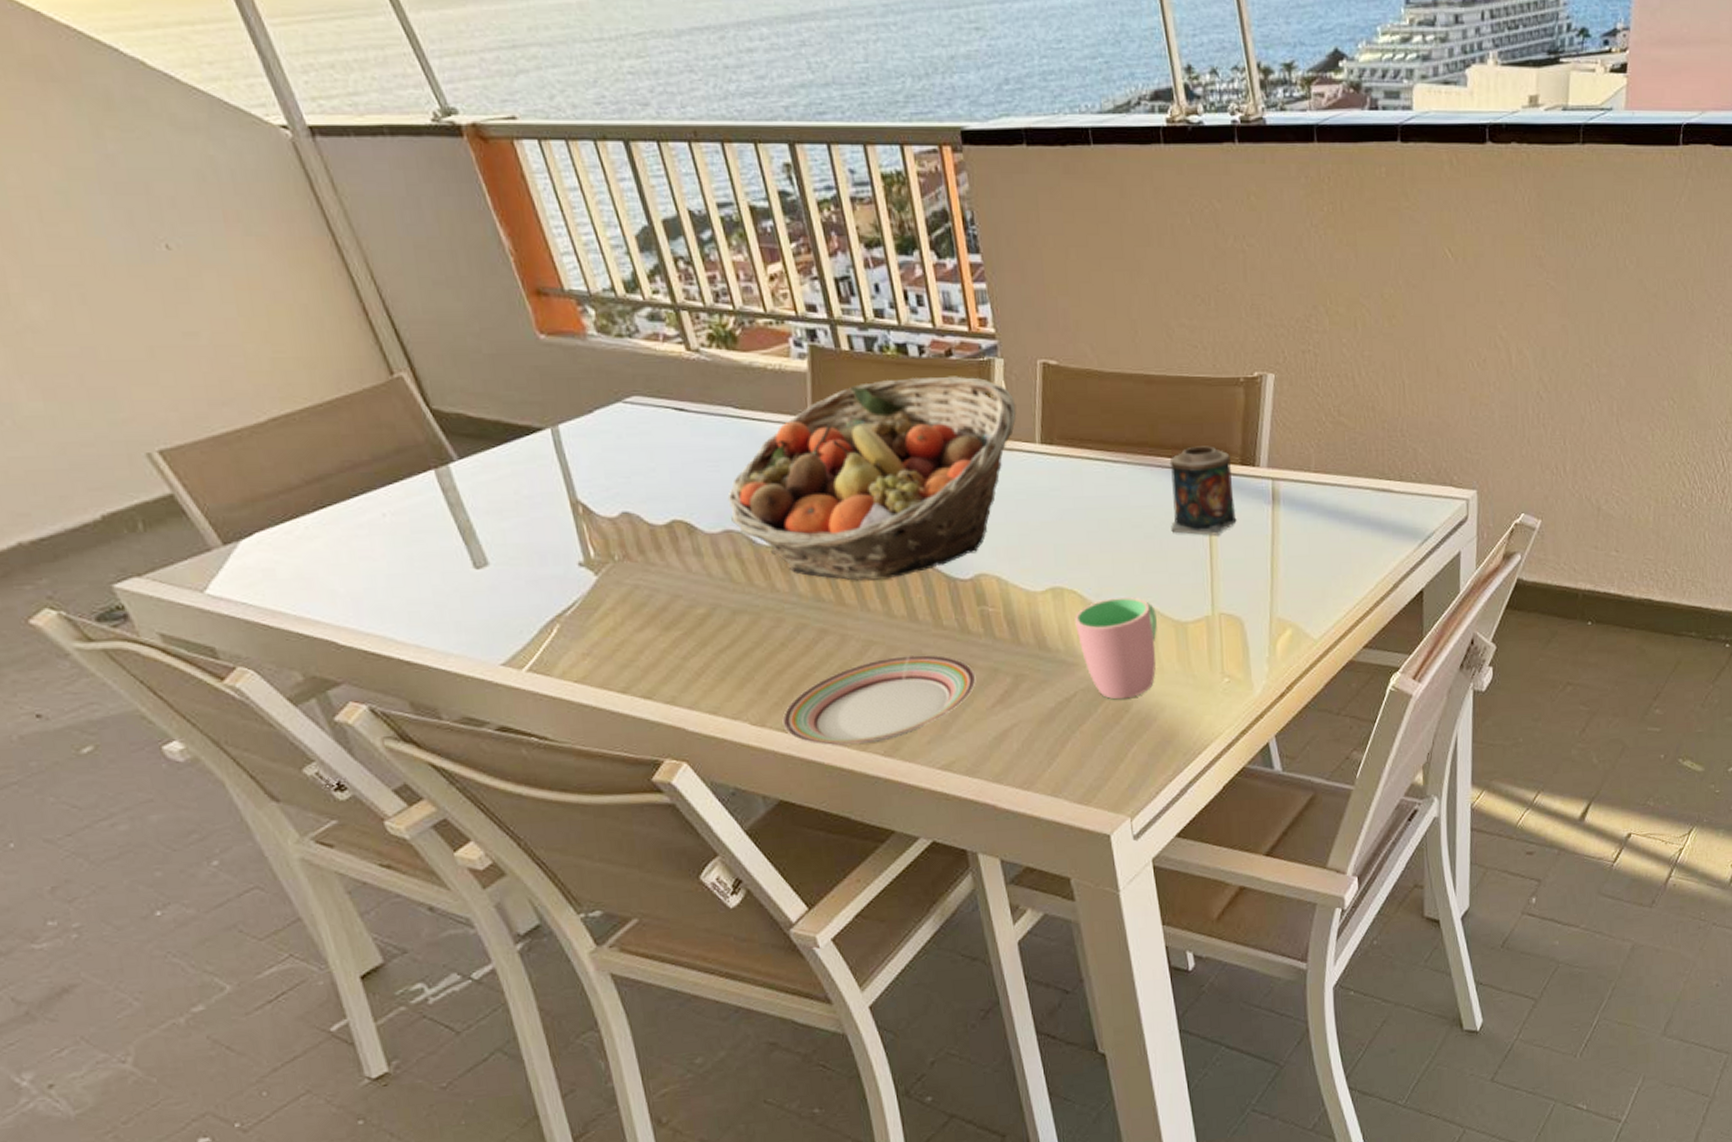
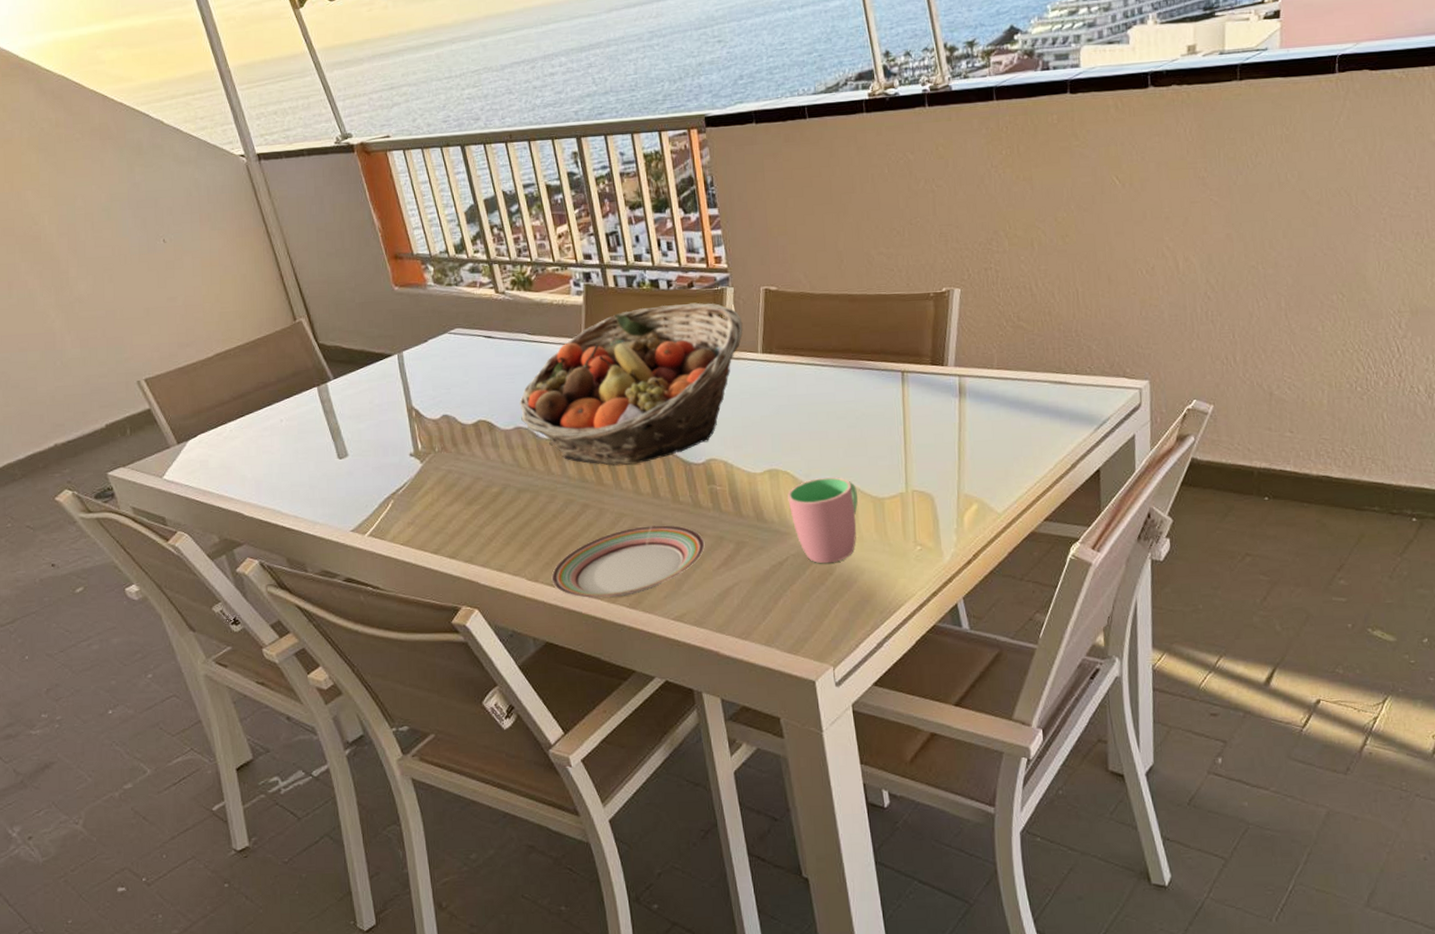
candle: present [1169,446,1237,536] -> none [869,350,928,425]

